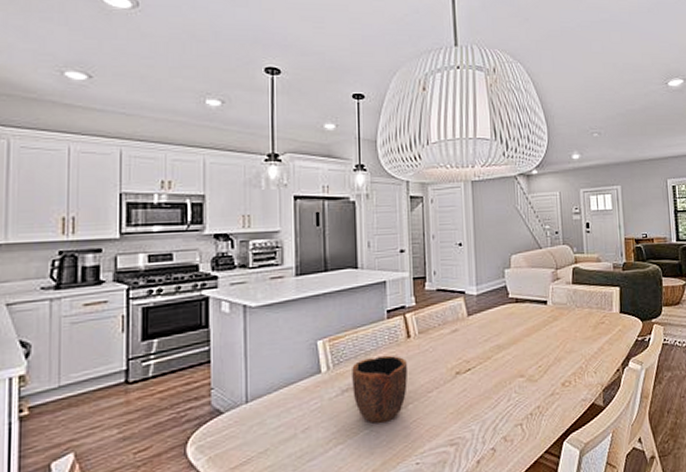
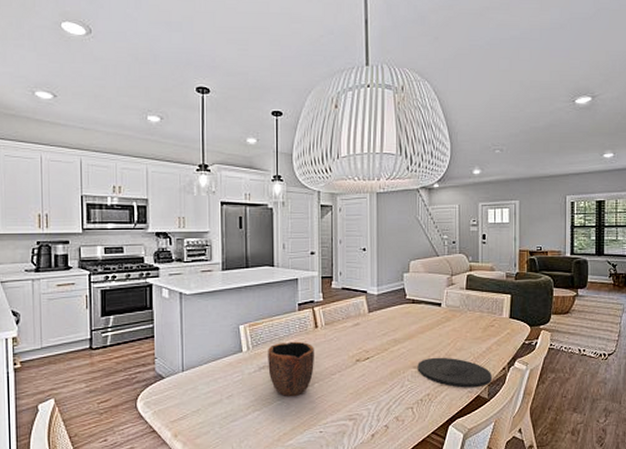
plate: none [525,361,606,396] -> present [417,357,492,388]

